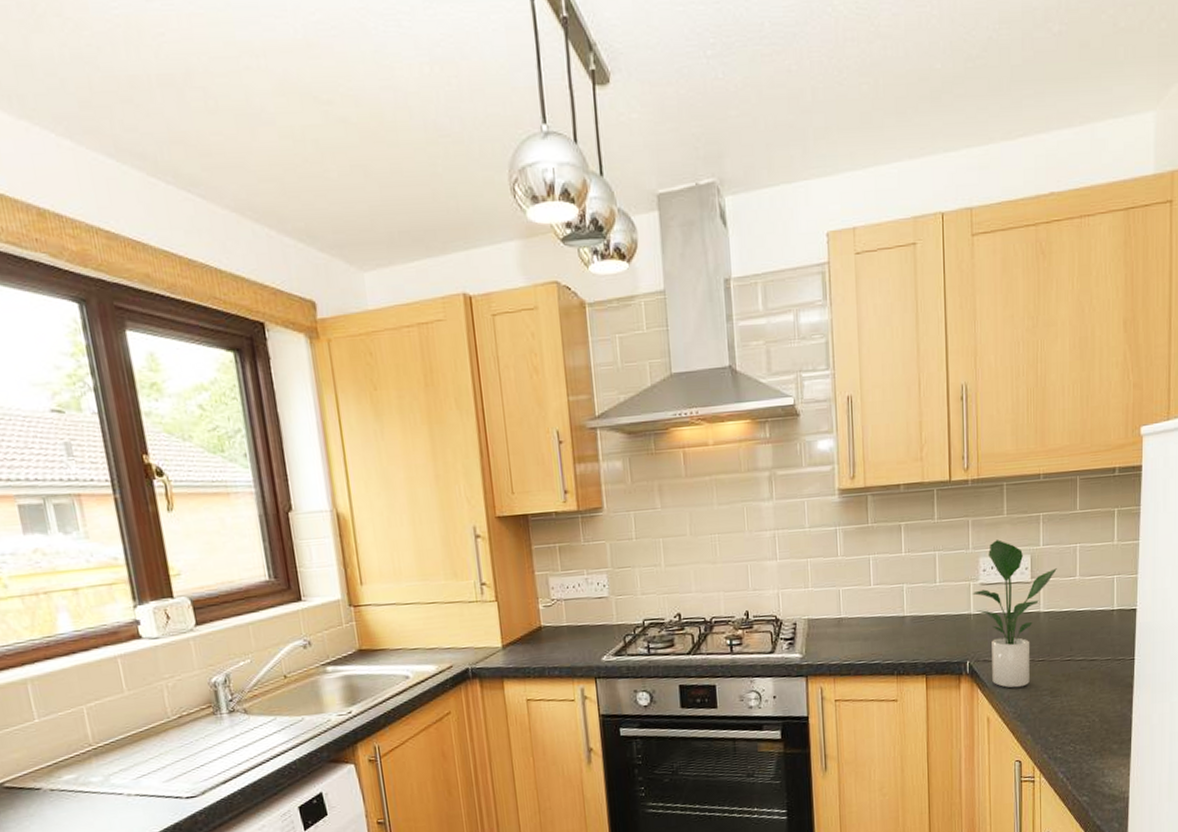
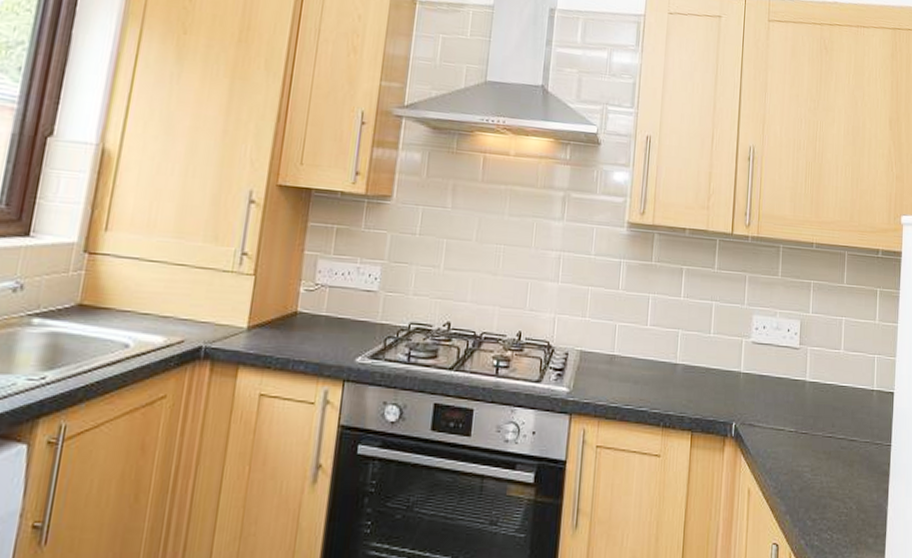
potted plant: present [972,540,1057,688] -> none [743,300,824,460]

